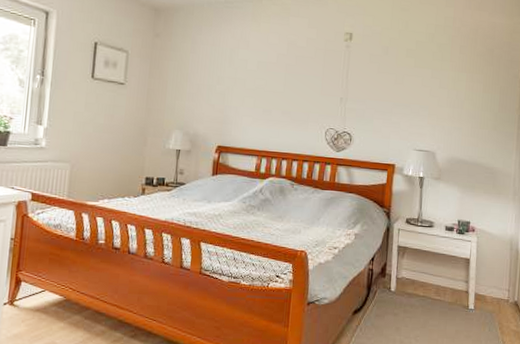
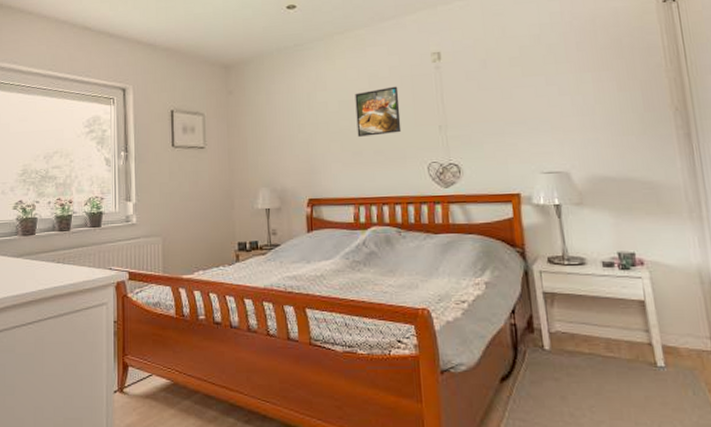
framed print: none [270,56,312,99] -> present [355,86,402,137]

